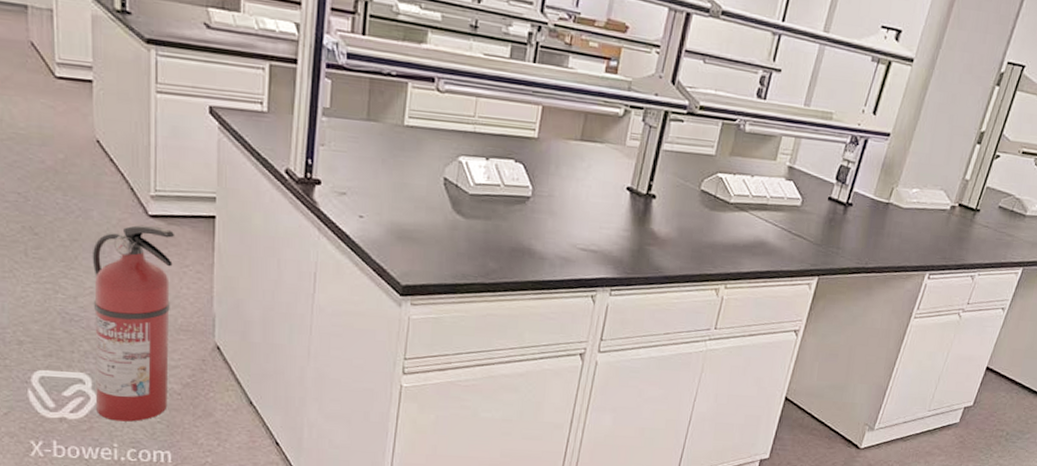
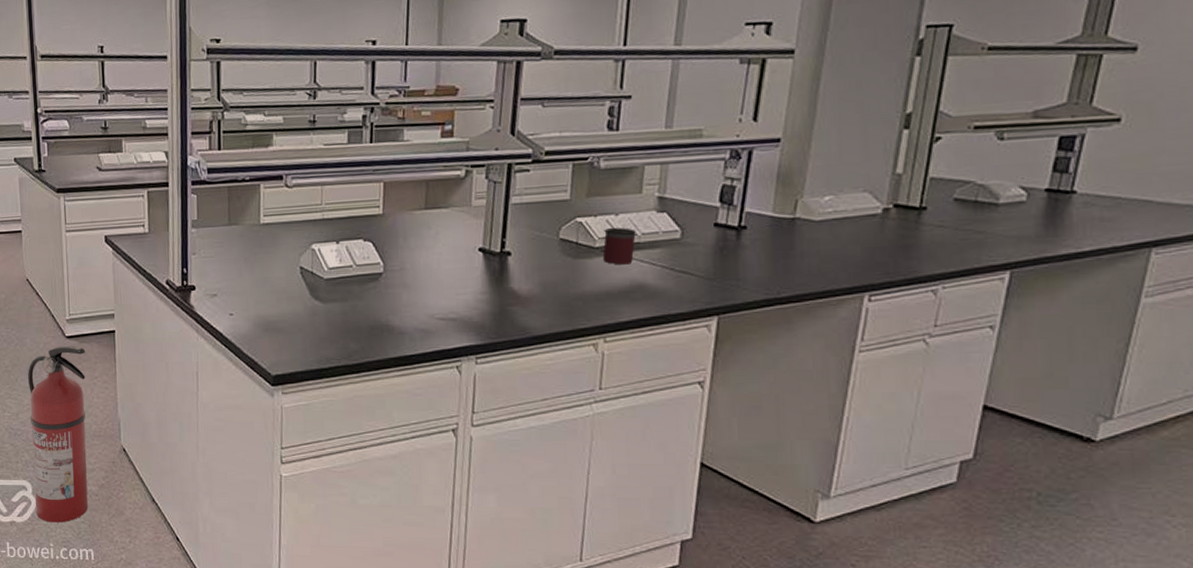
beverage cup: none [734,186,766,223] -> present [602,227,636,265]

